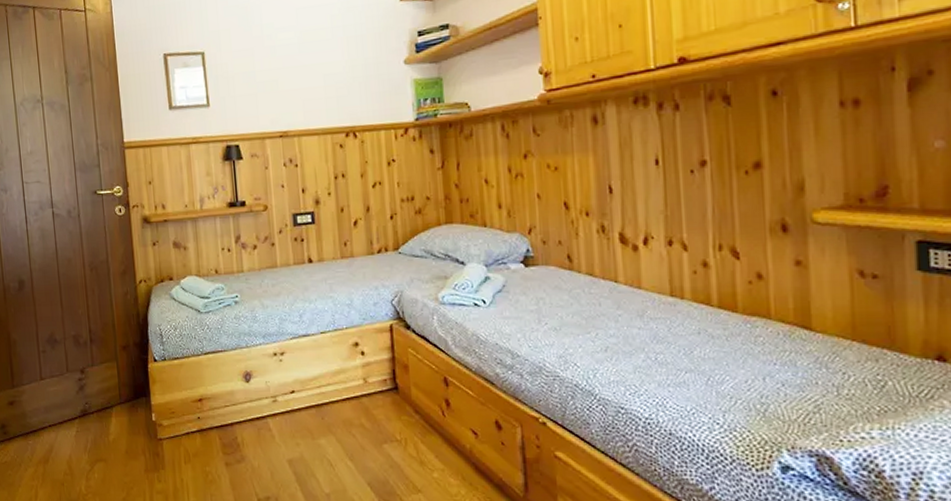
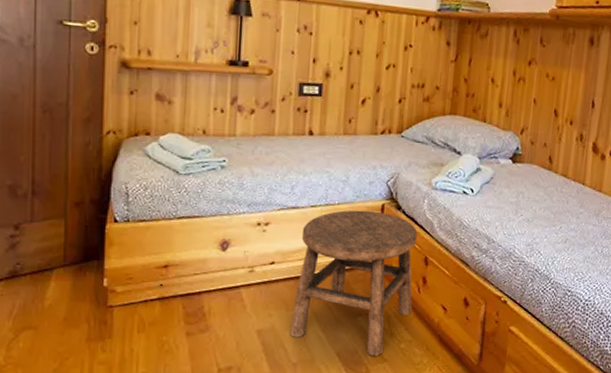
stool: none [315,332,440,486] -> present [289,210,418,356]

